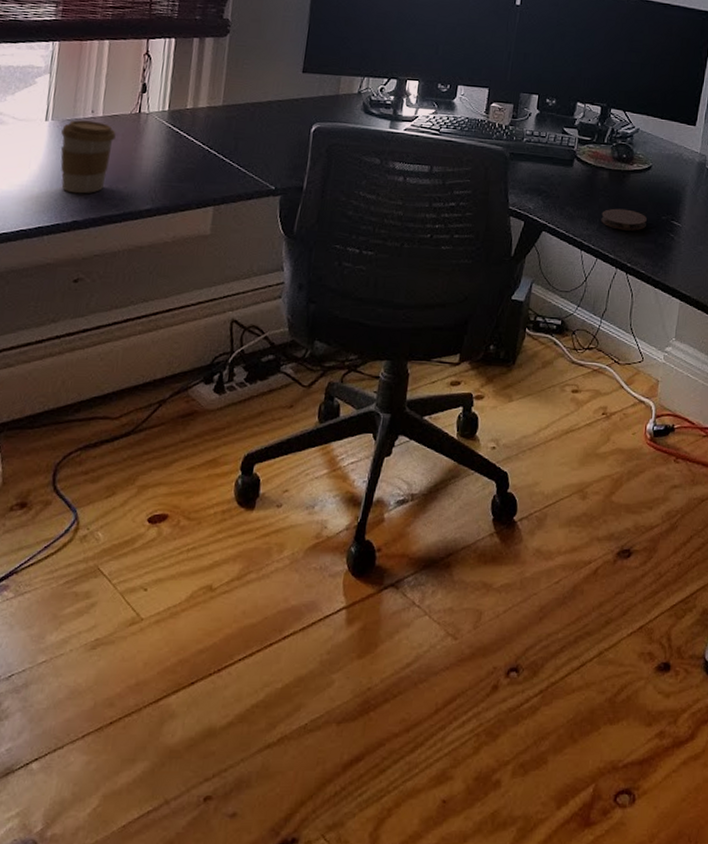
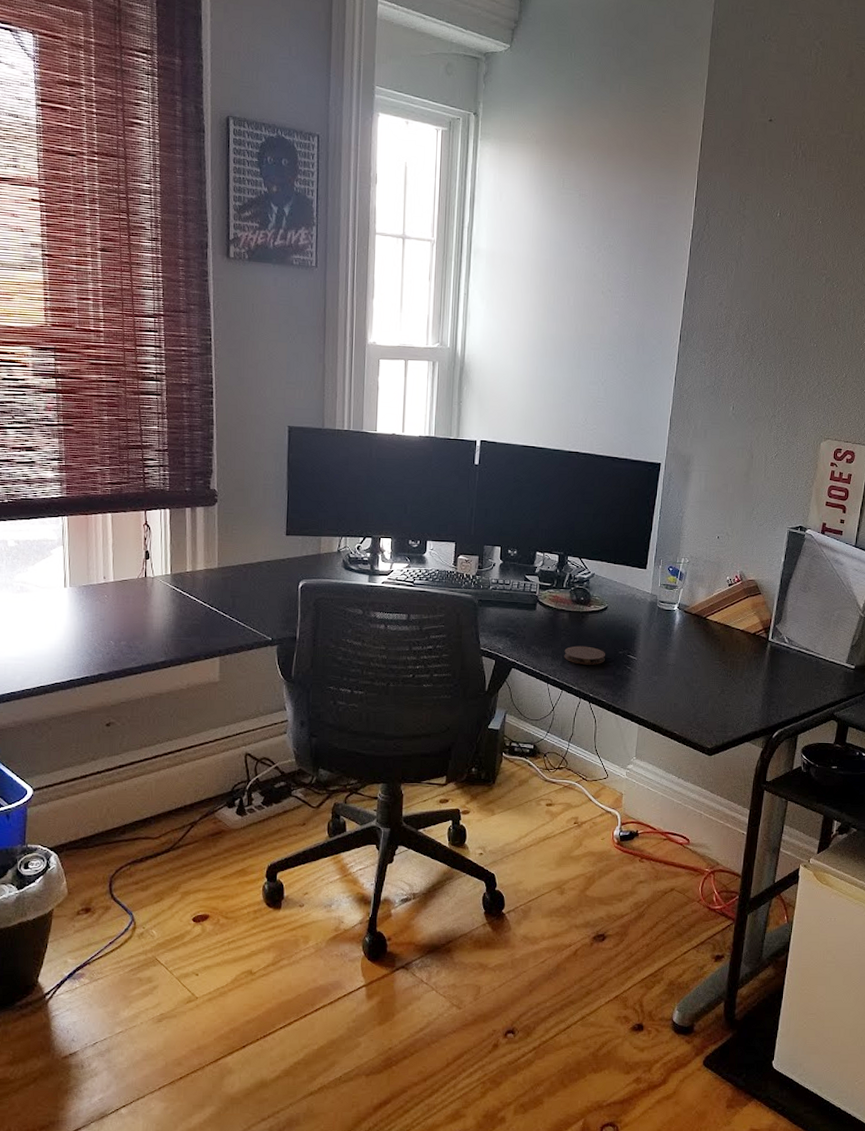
coffee cup: present [60,120,116,194] -> none [79,585,127,650]

